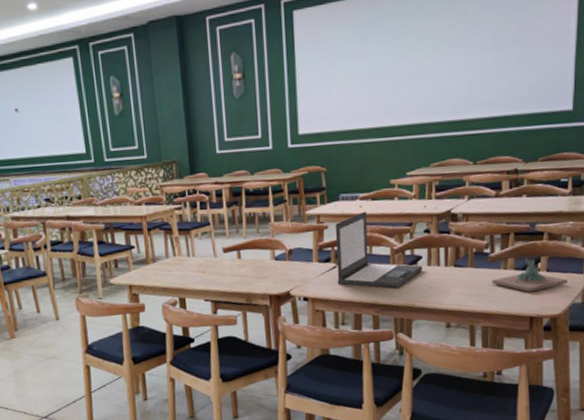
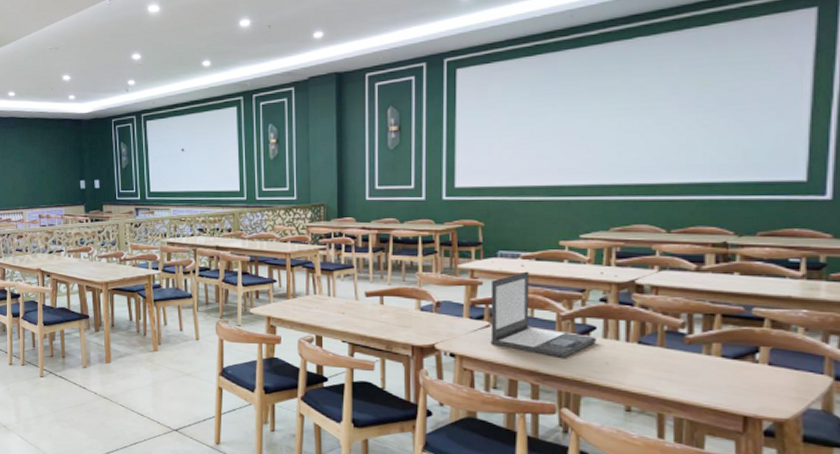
architectural model: present [491,257,567,292] -> none [689,344,800,387]

